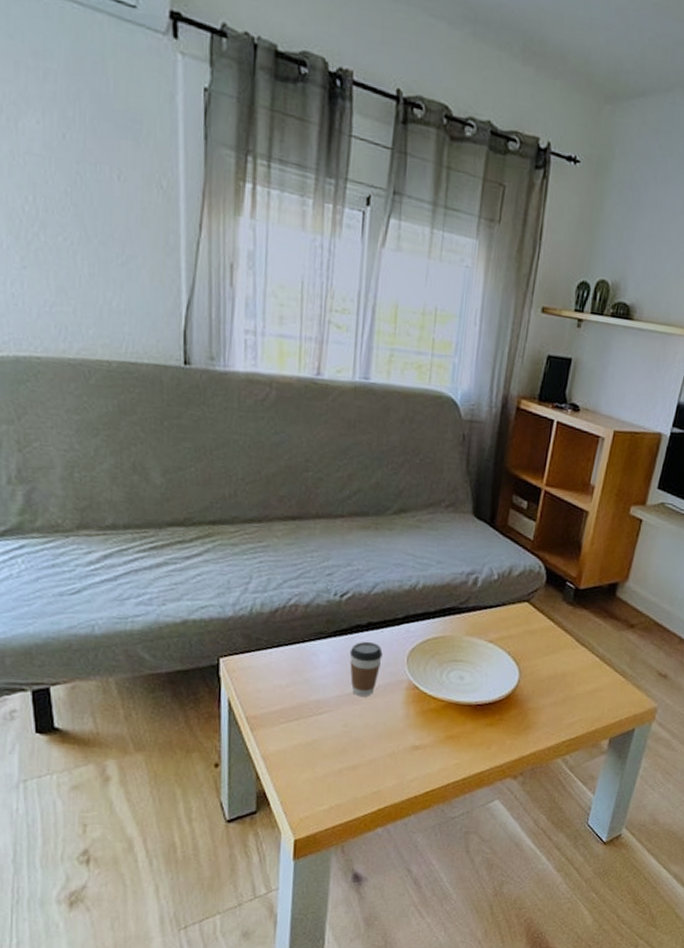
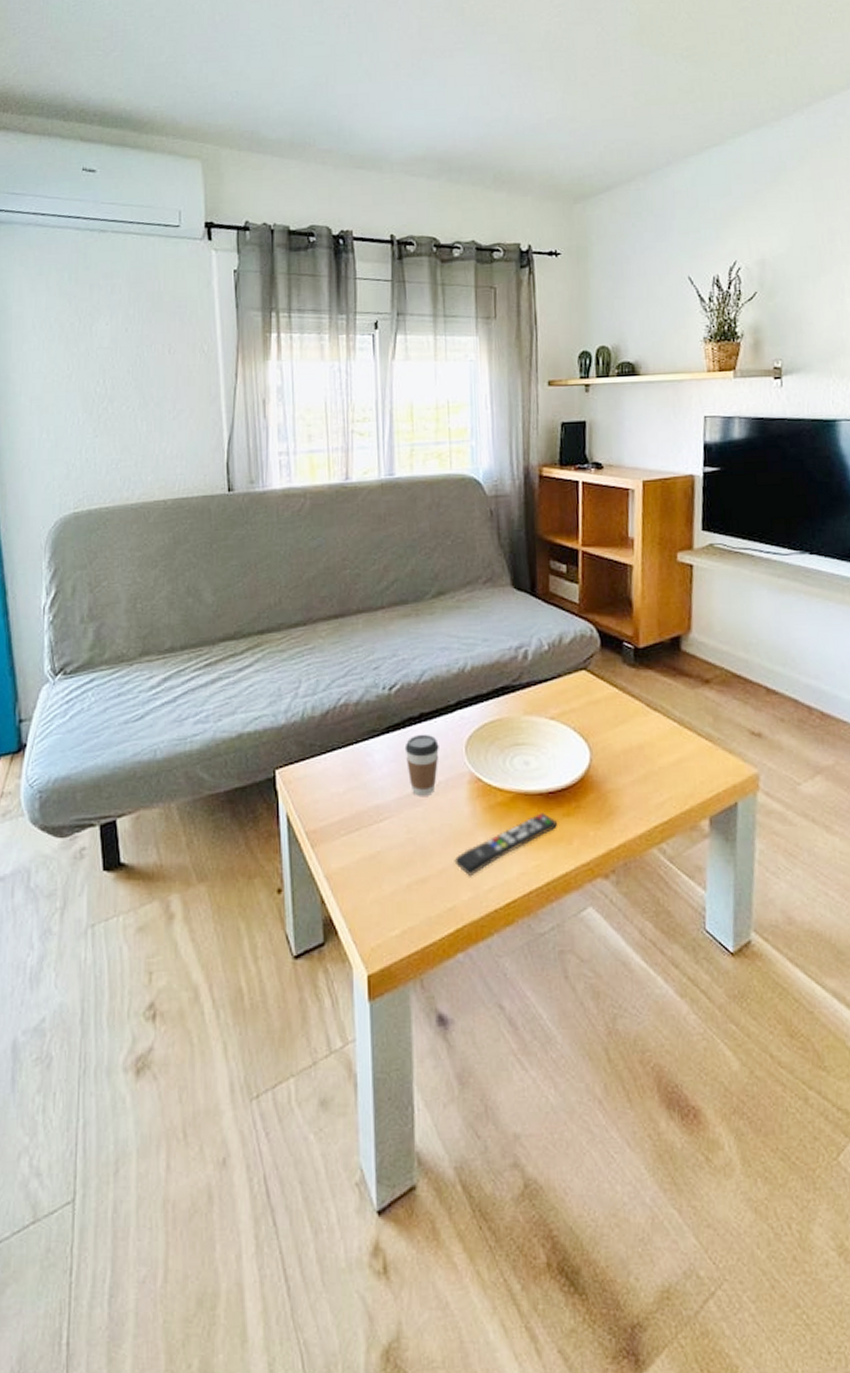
remote control: none [384,721,481,768] -> present [454,813,558,877]

